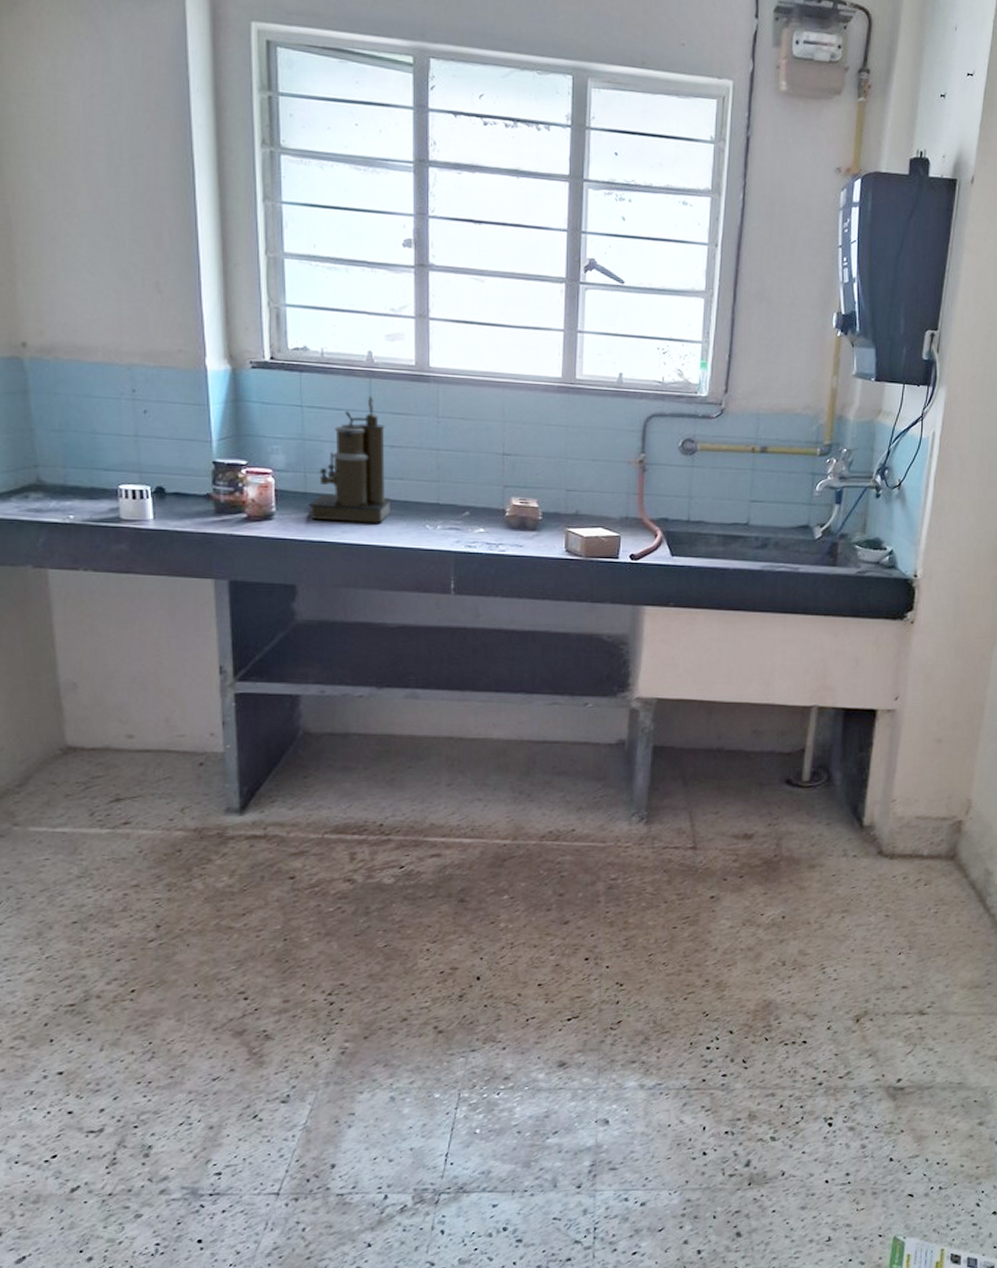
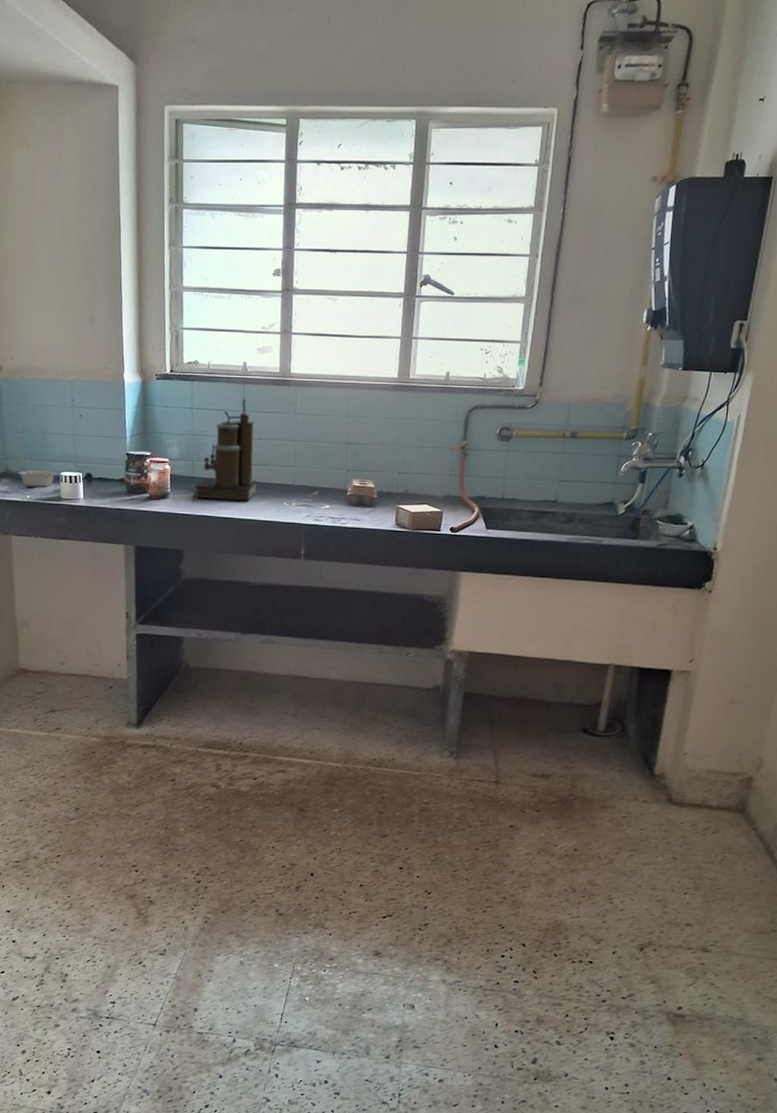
legume: none [55,477,113,506] -> present [18,467,57,488]

